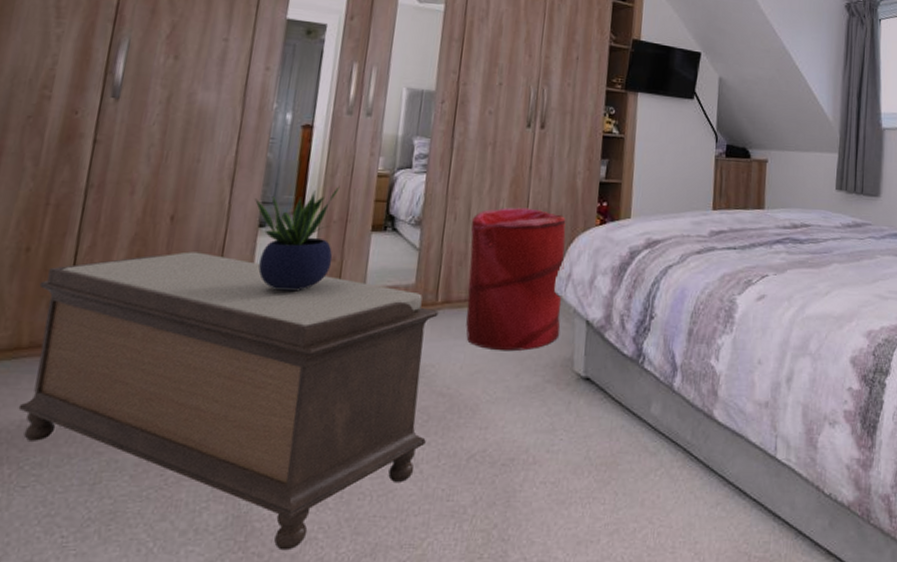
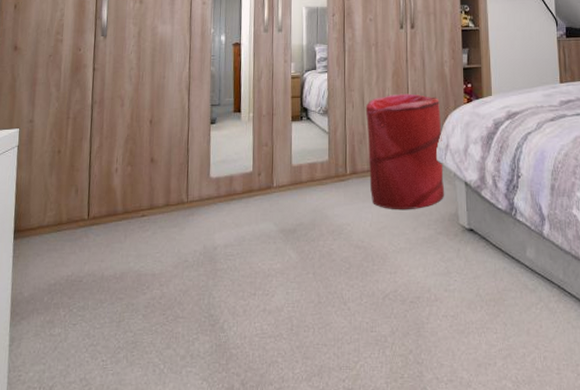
bench: present [18,251,439,551] -> none [65,146,350,371]
potted plant: present [255,186,340,291] -> none [206,88,266,172]

